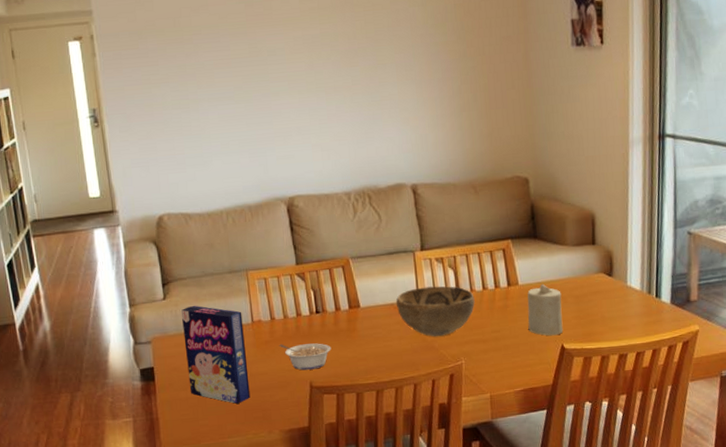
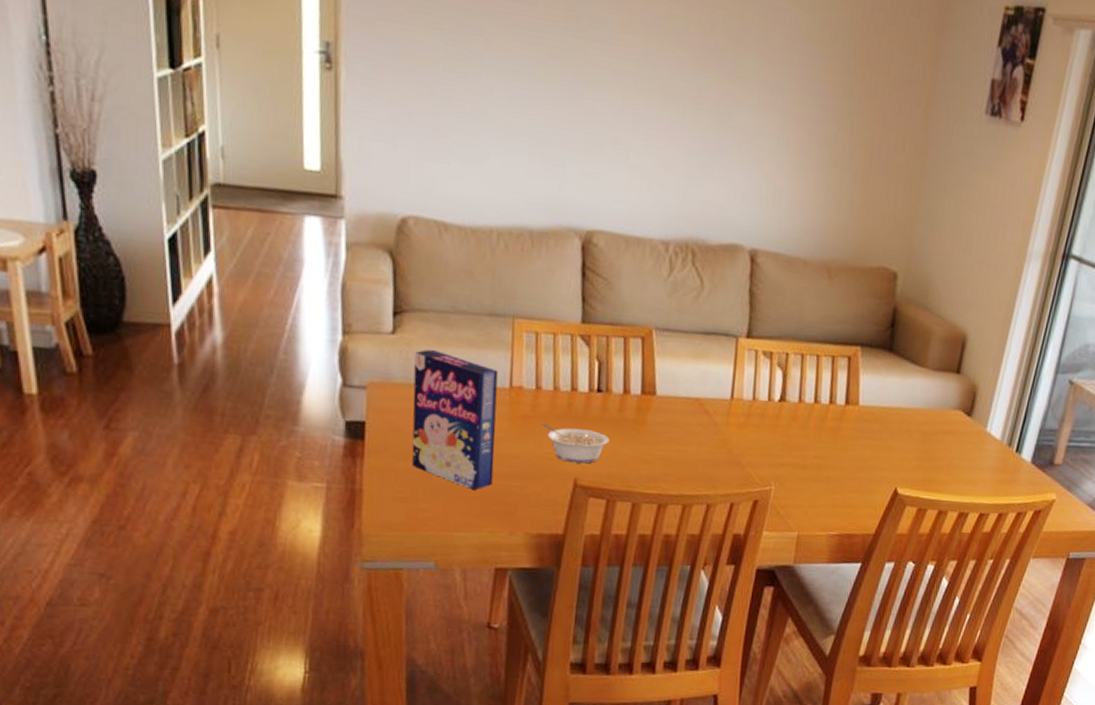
decorative bowl: present [395,286,475,337] -> none [702,384,802,452]
candle: present [527,283,563,336] -> none [859,409,908,476]

